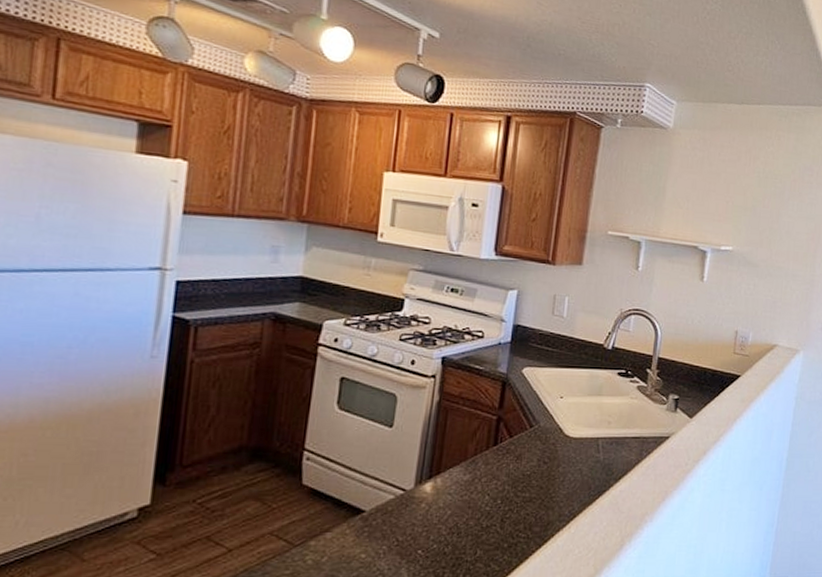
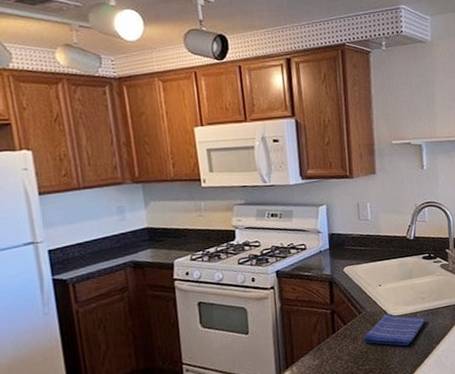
dish towel: none [529,433,608,477] -> present [363,313,426,346]

